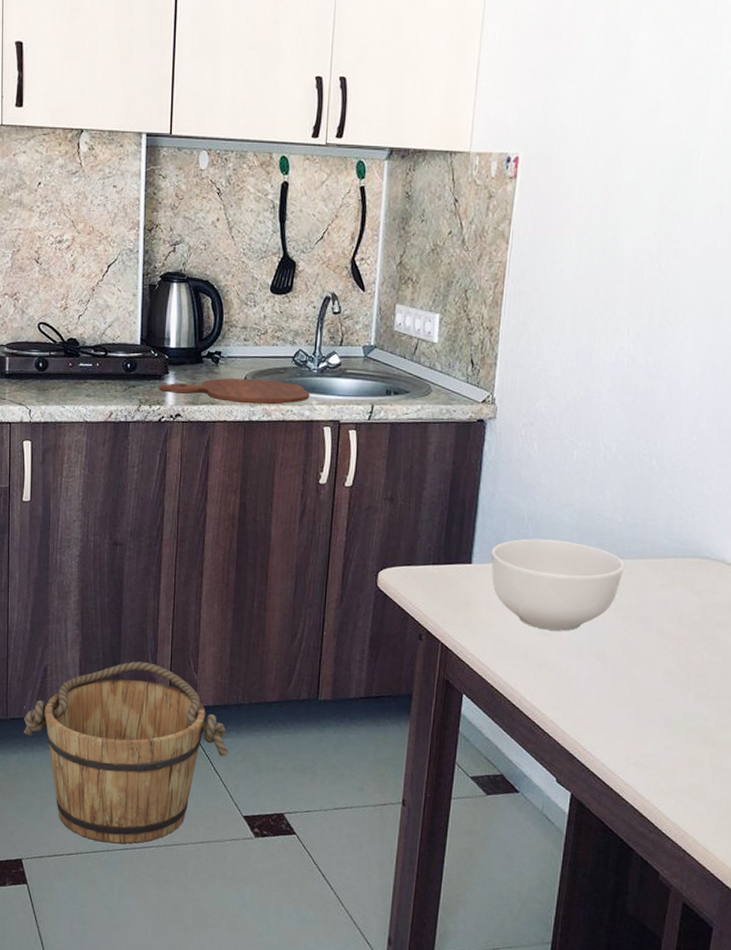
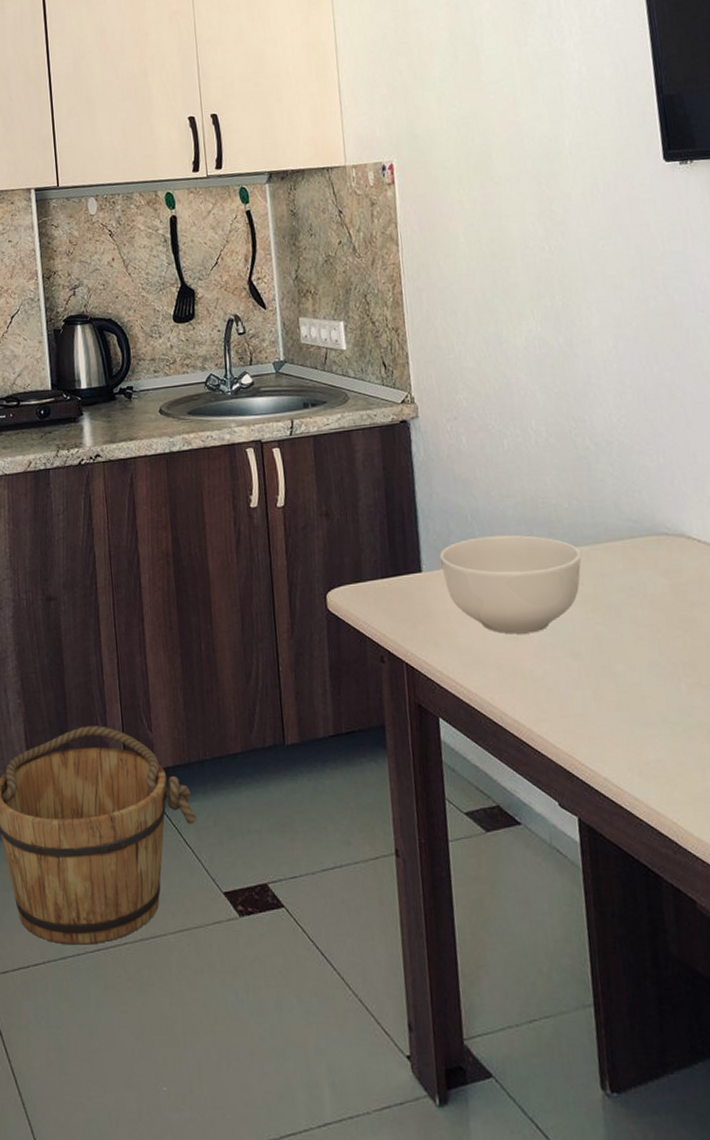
cutting board: present [159,378,310,404] -> none [75,407,228,436]

